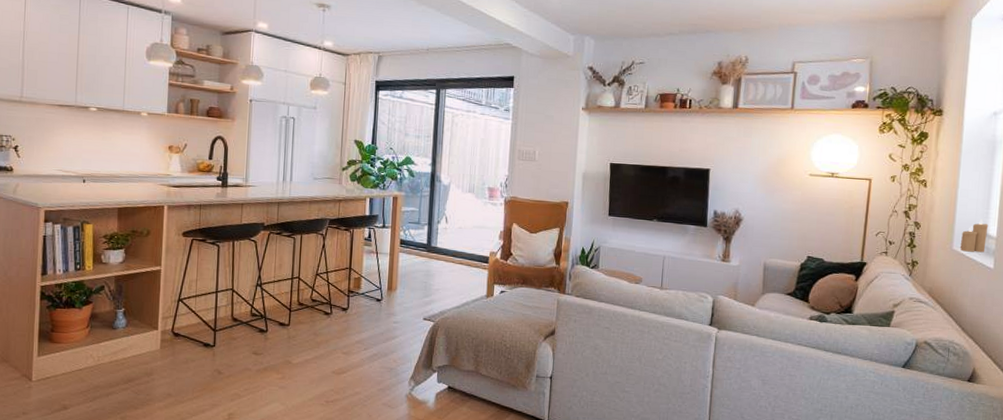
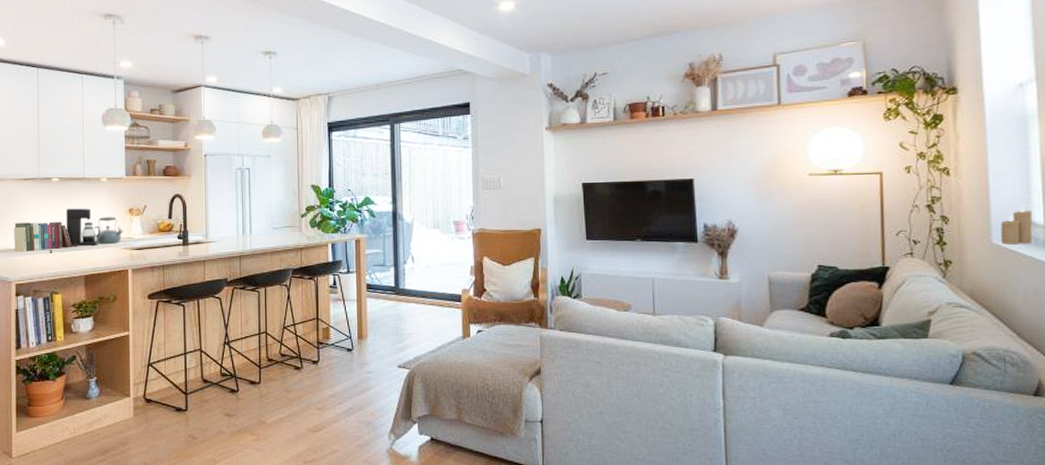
books: none [45,149,106,180] -> present [13,222,72,252]
coffee maker: none [101,139,138,180] -> present [65,208,101,247]
kettle: none [131,151,163,180] -> present [95,217,125,245]

